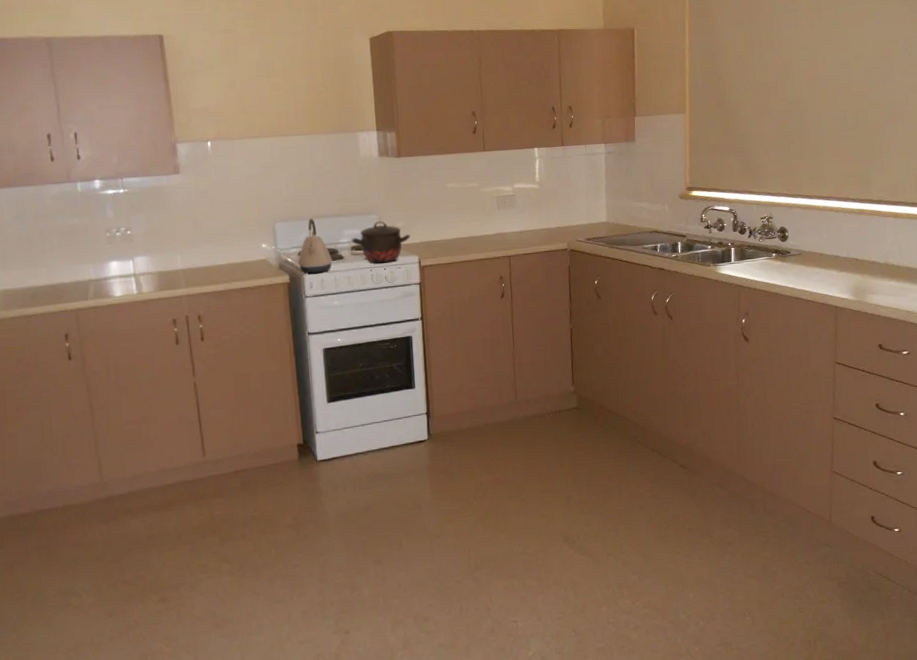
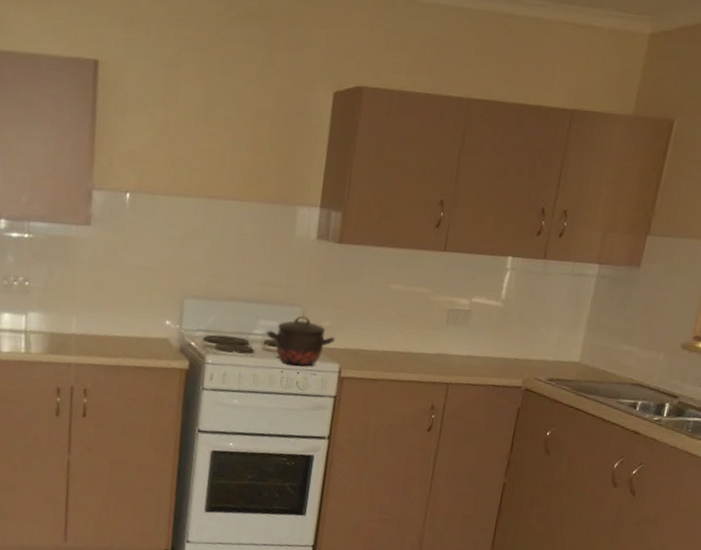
kettle: present [298,218,333,274] -> none [201,300,241,365]

